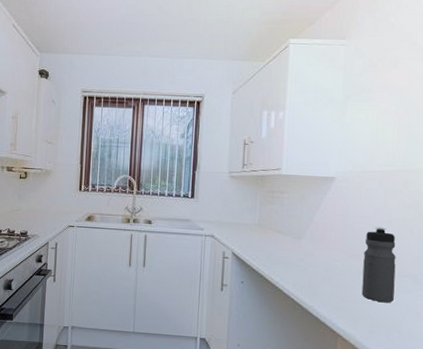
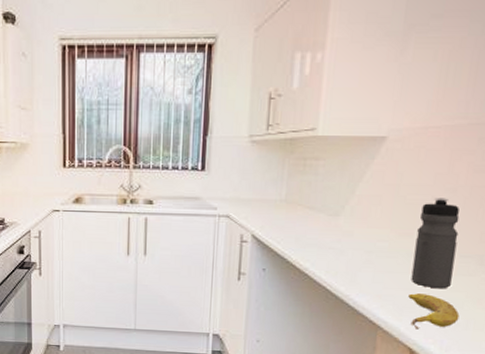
fruit: none [361,306,403,338] -> present [408,293,460,329]

